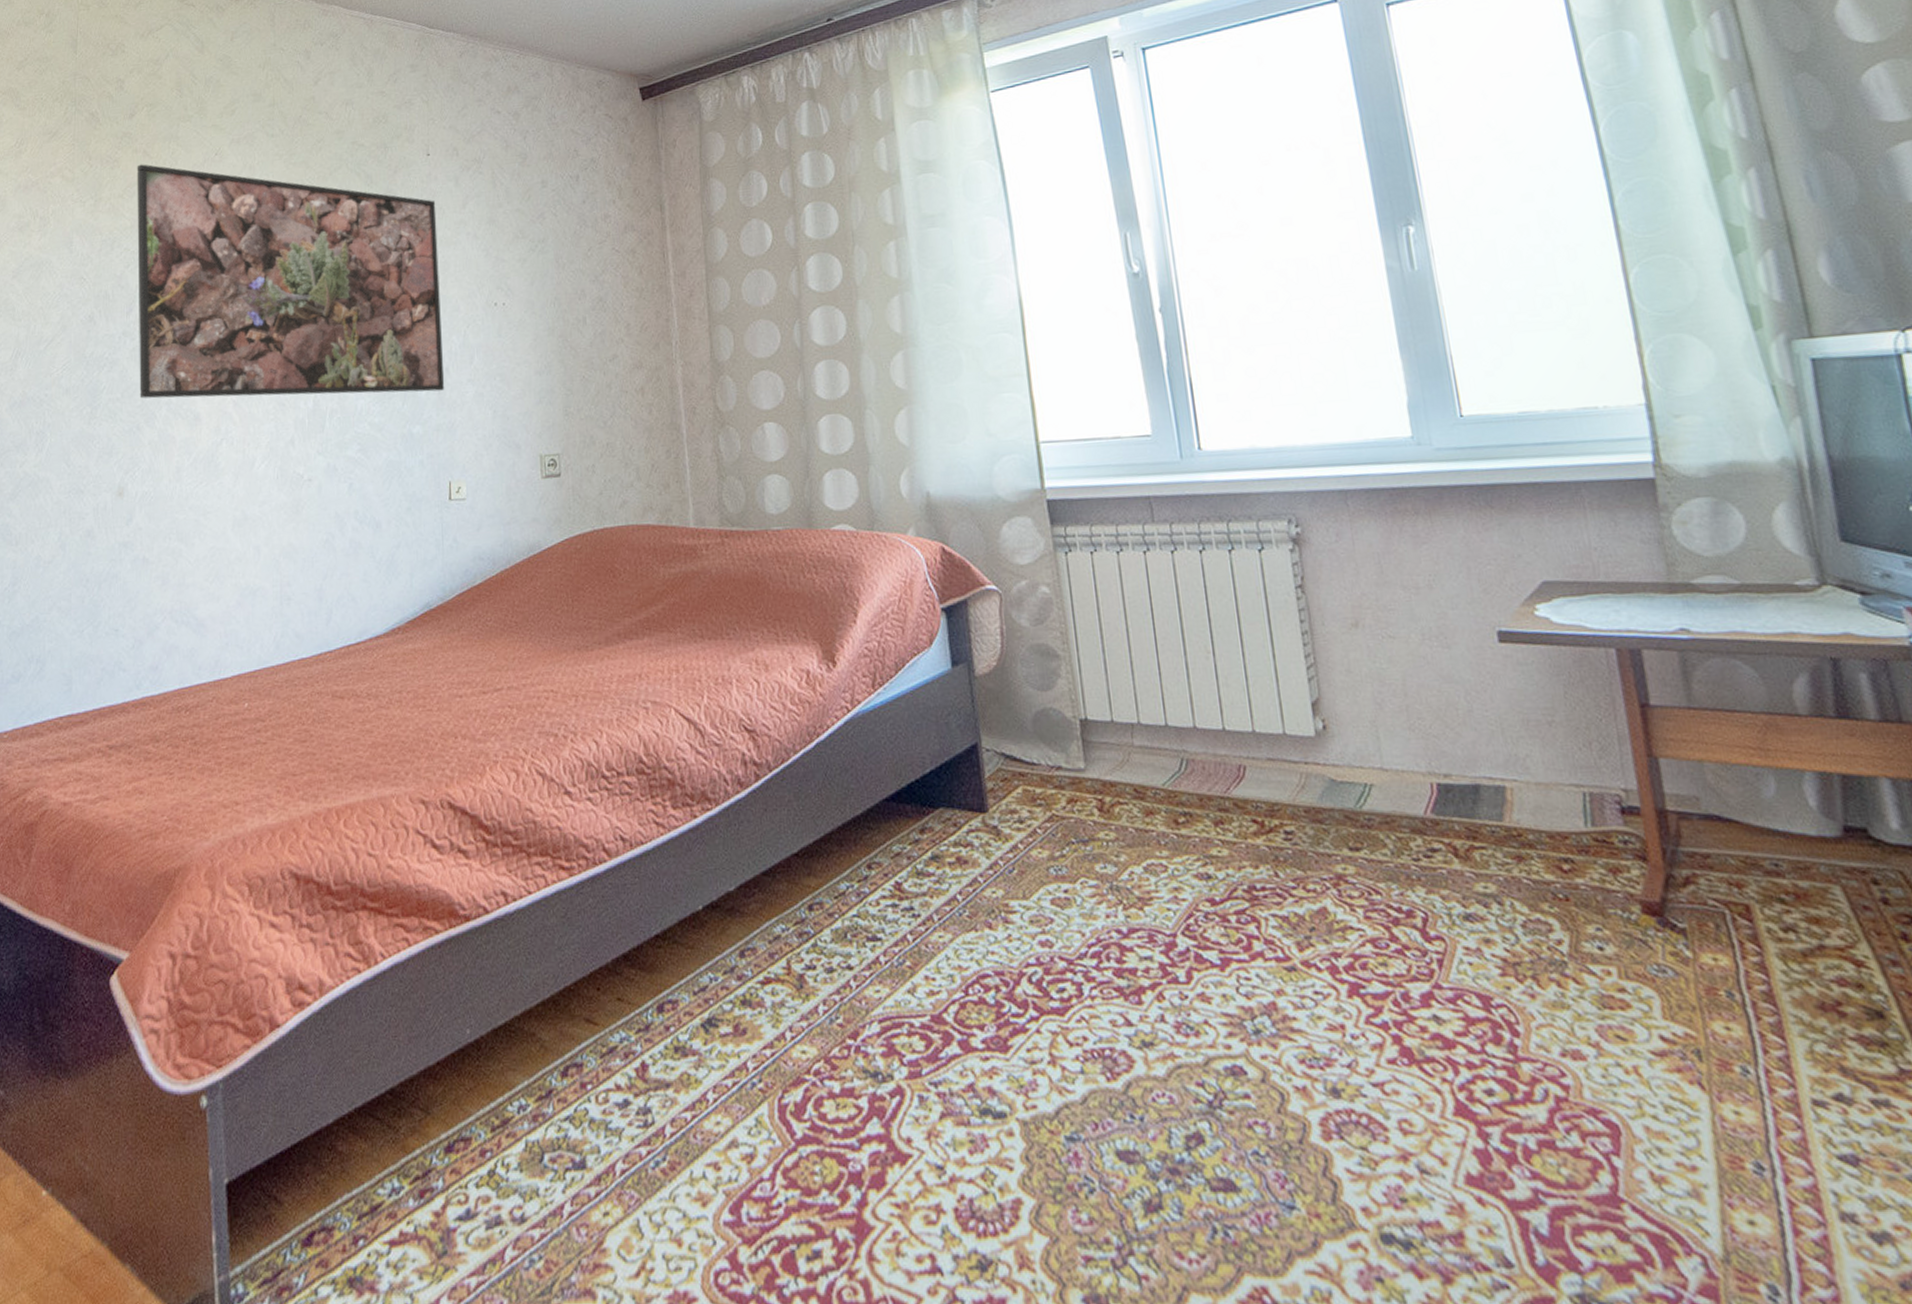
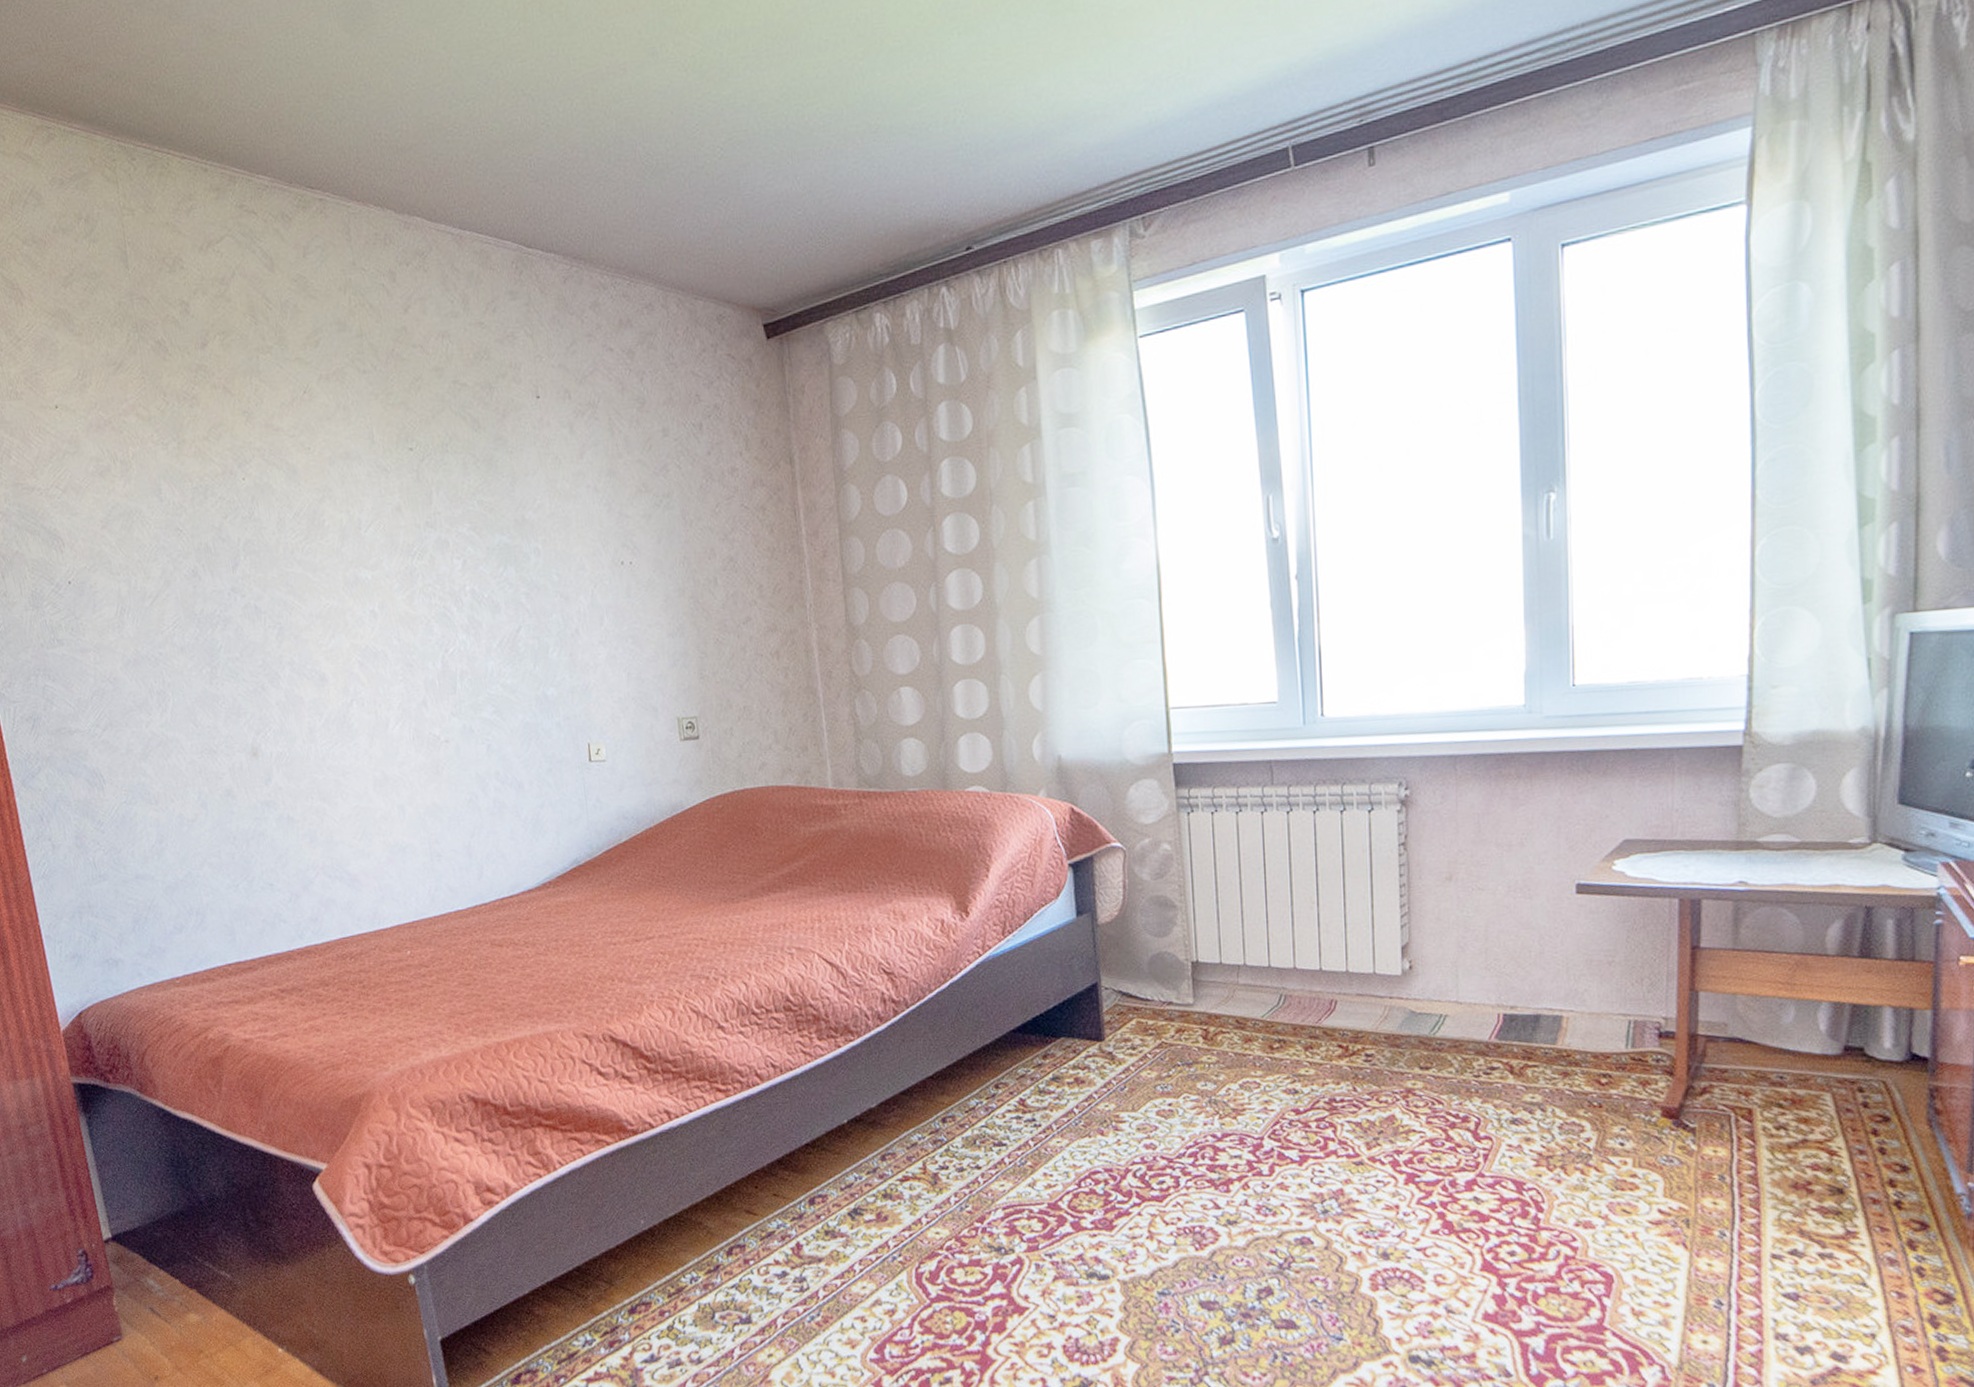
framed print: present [136,164,445,399] -> none [218,402,577,658]

